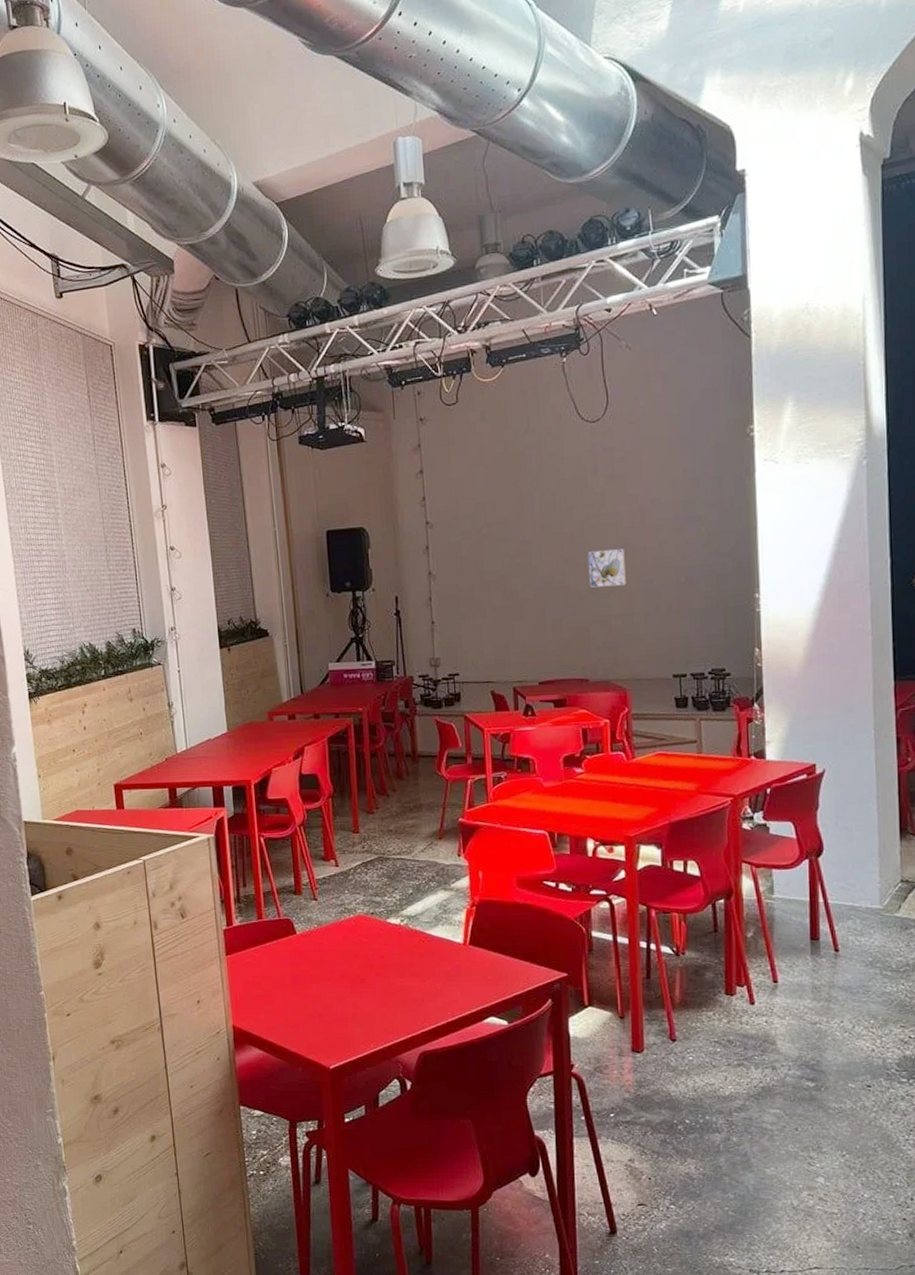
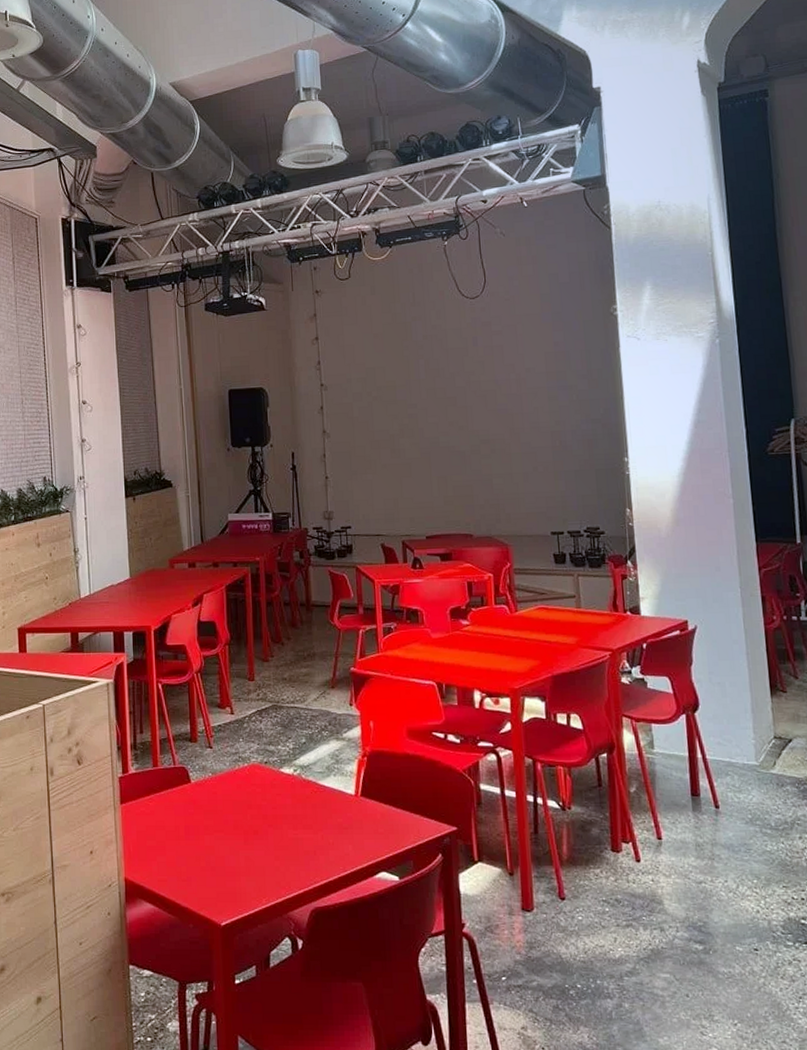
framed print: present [587,549,626,588] -> none [469,413,506,448]

